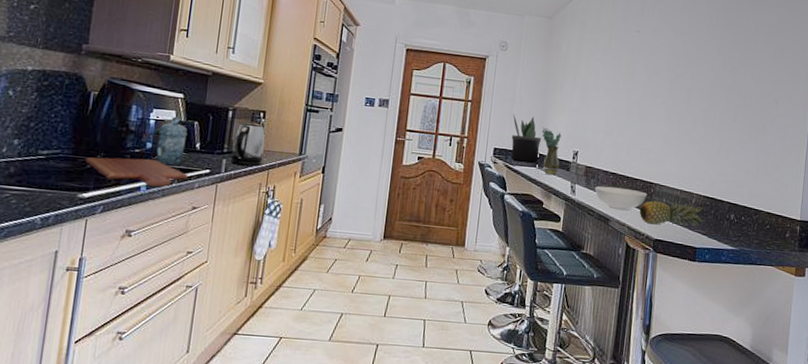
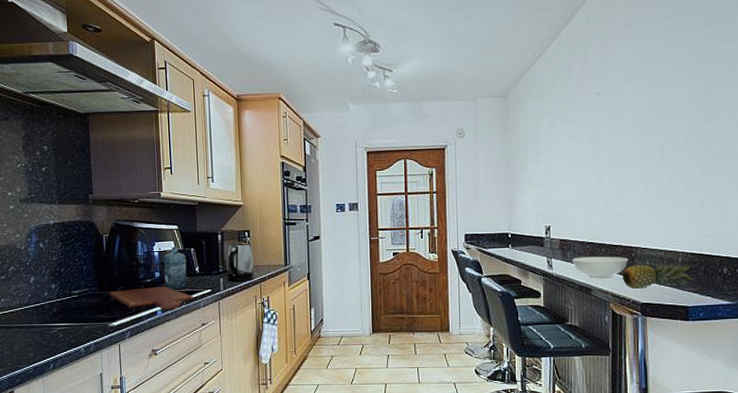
planter: present [511,113,542,164] -> none [479,197,512,245]
vase: present [542,128,561,175] -> none [510,207,533,252]

